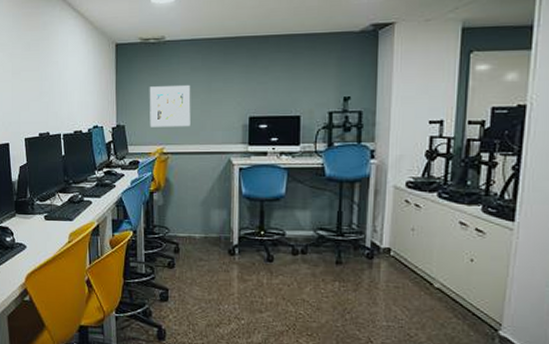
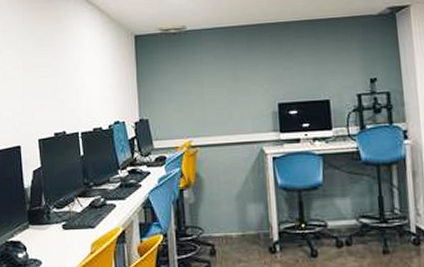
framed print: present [149,84,191,127] -> none [172,73,218,120]

